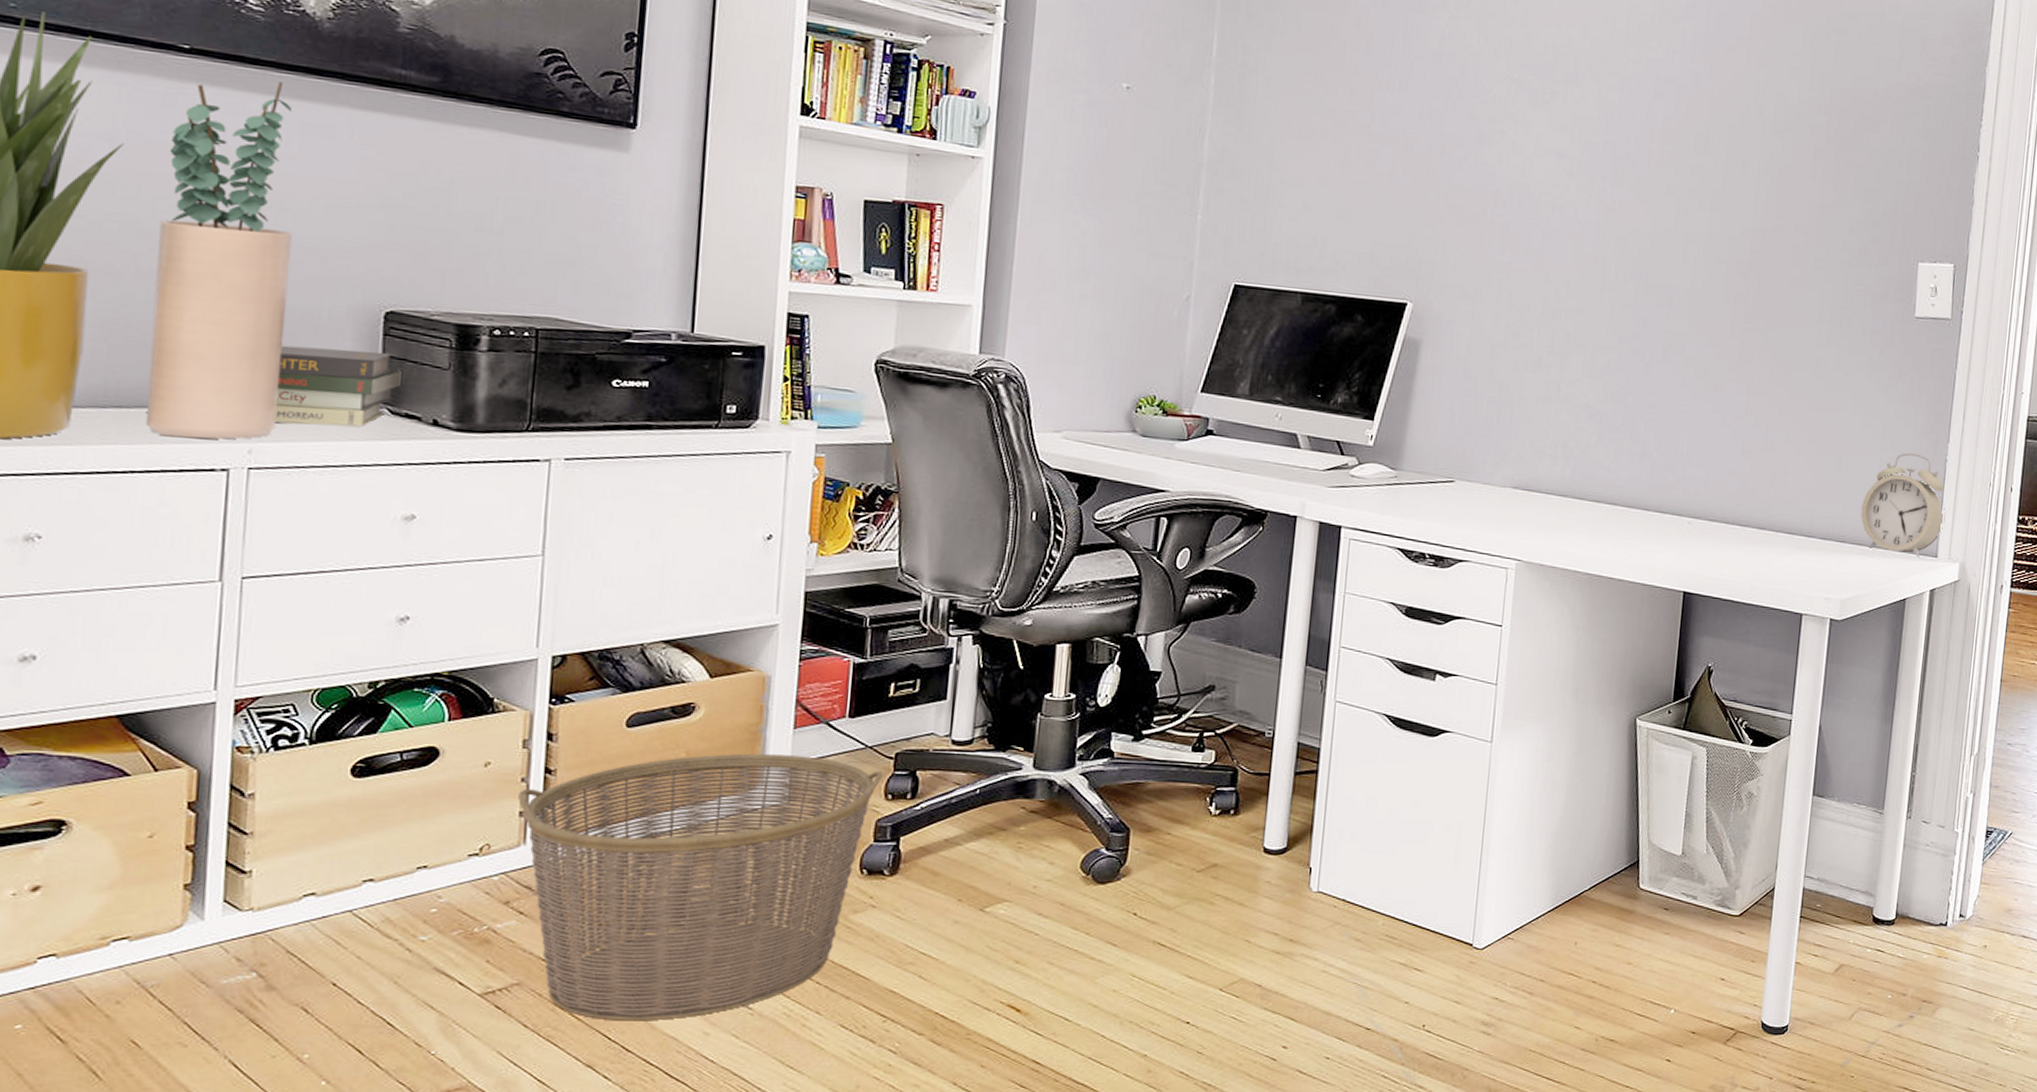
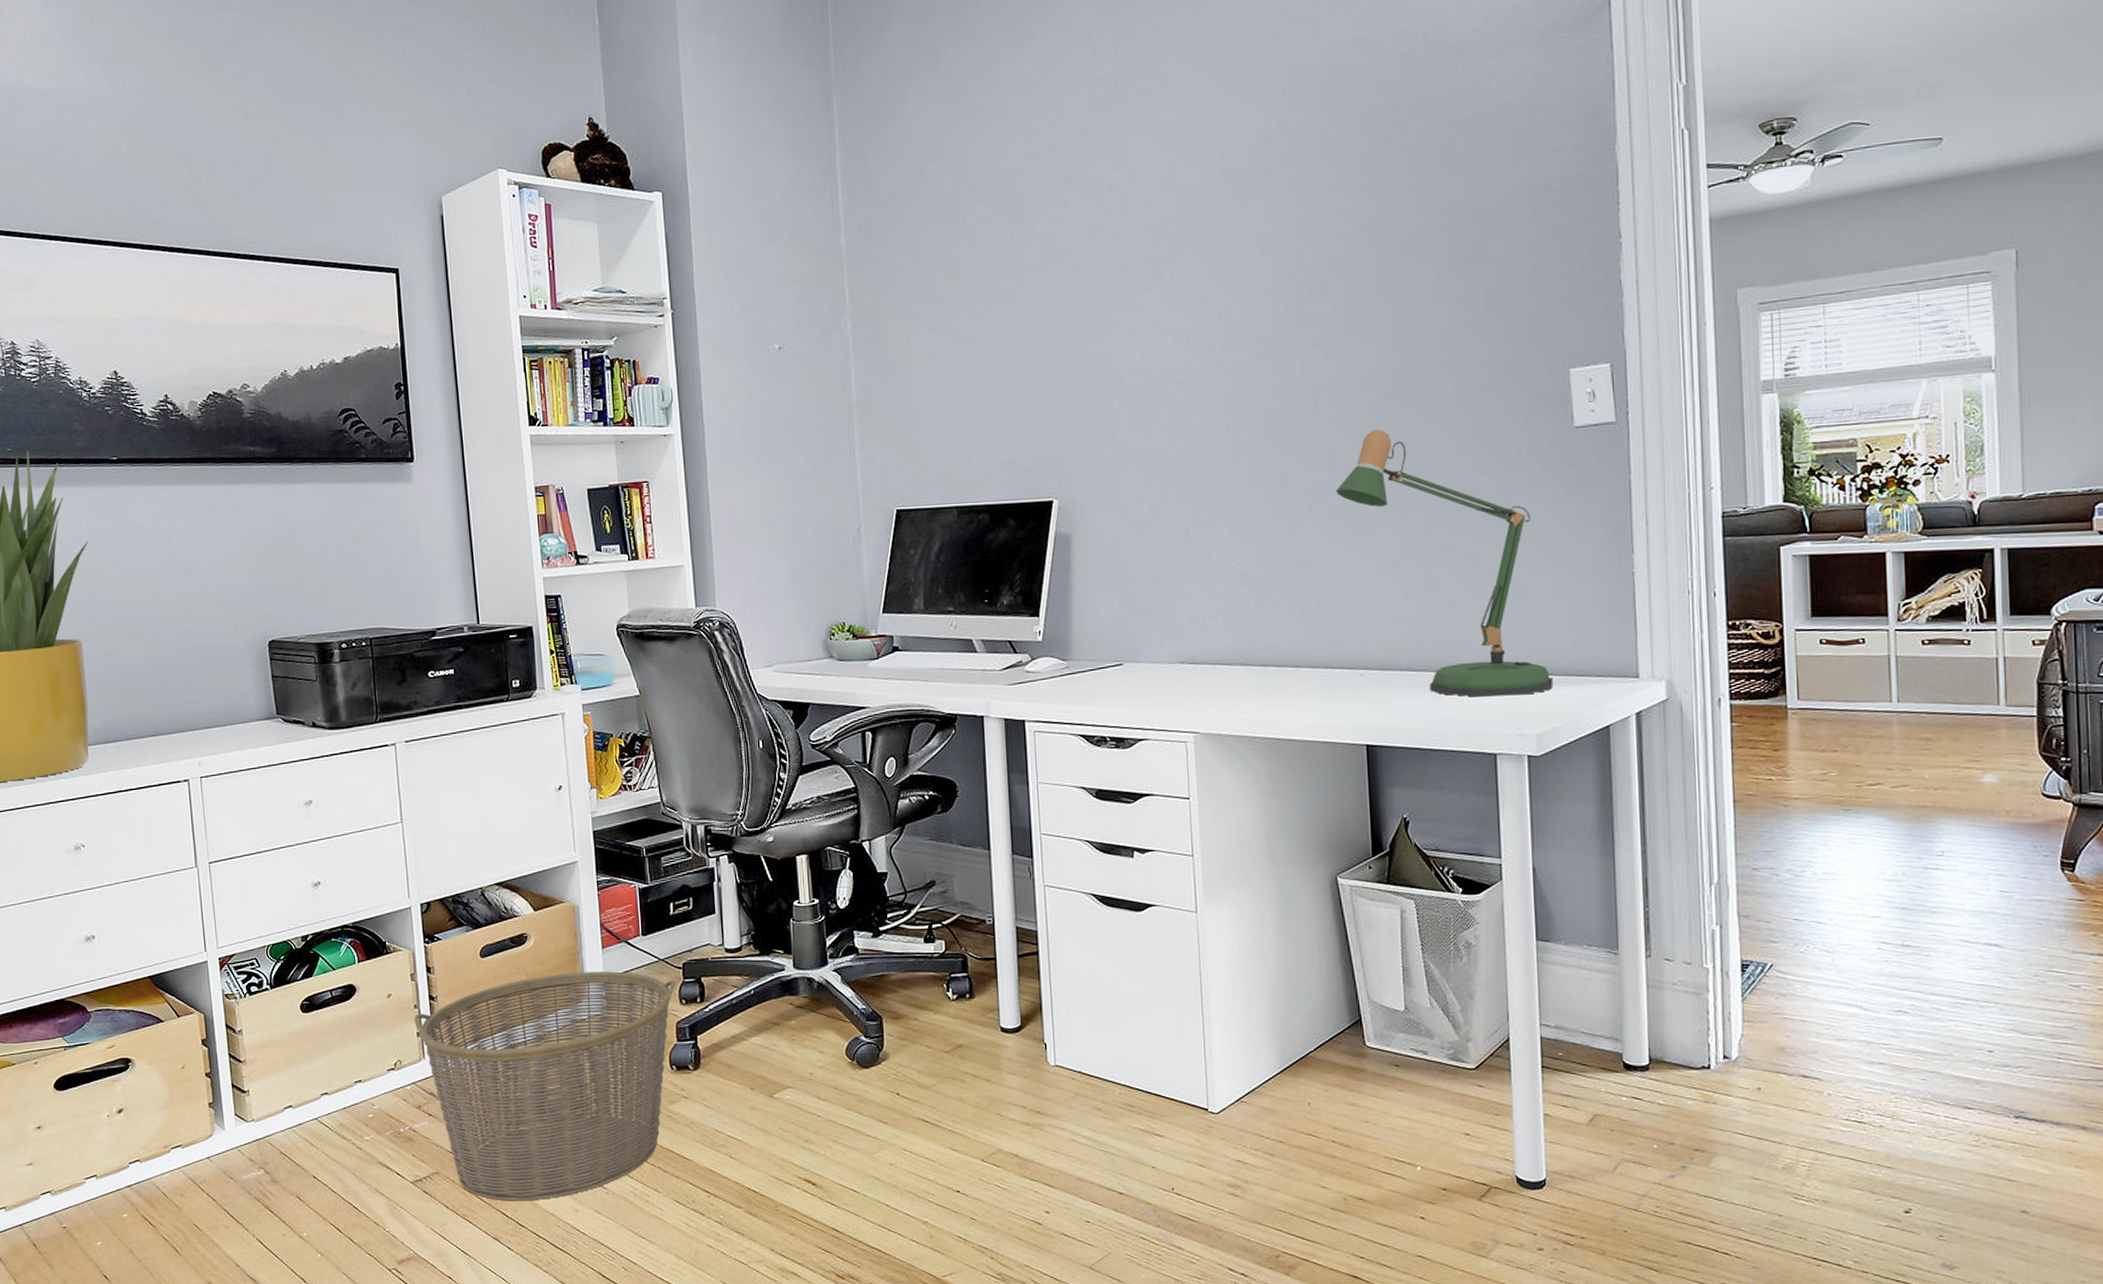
vase: present [145,81,293,440] -> none [116,473,213,760]
books: present [275,345,402,427] -> none [207,673,287,740]
desk lamp: none [1691,287,1865,561] -> present [1336,429,1553,697]
alarm clock: present [1861,452,1946,558] -> none [1545,570,1642,681]

